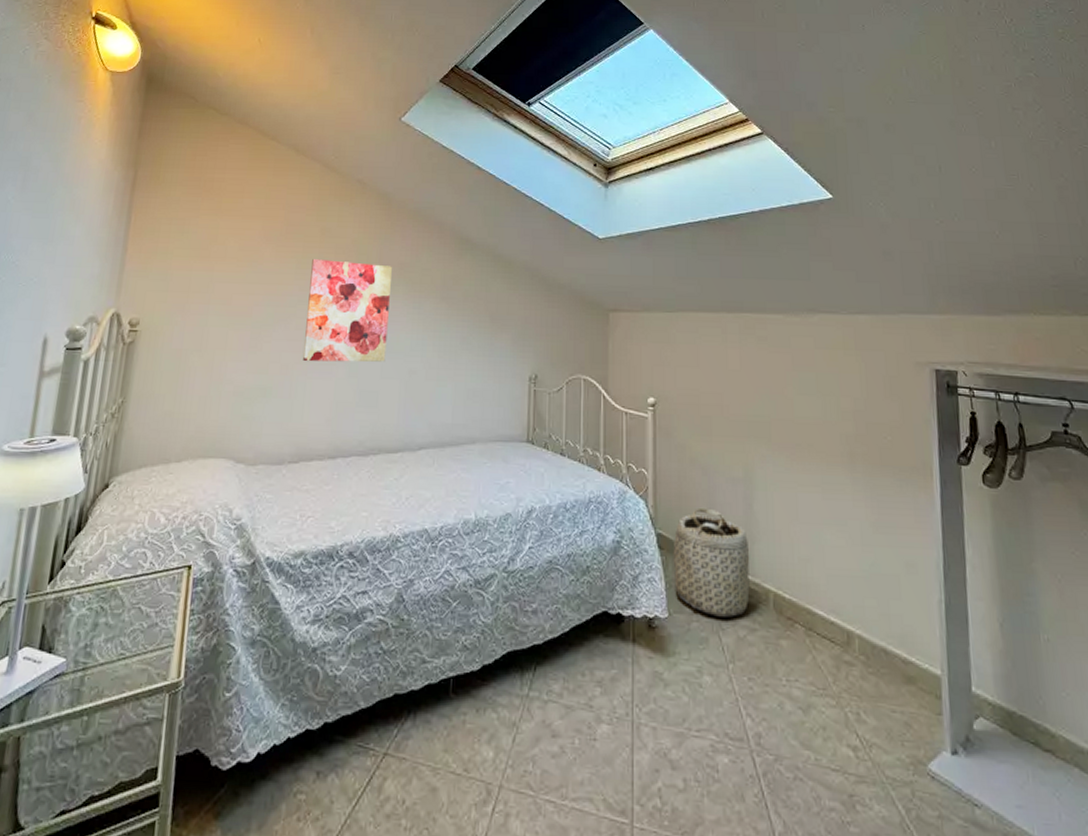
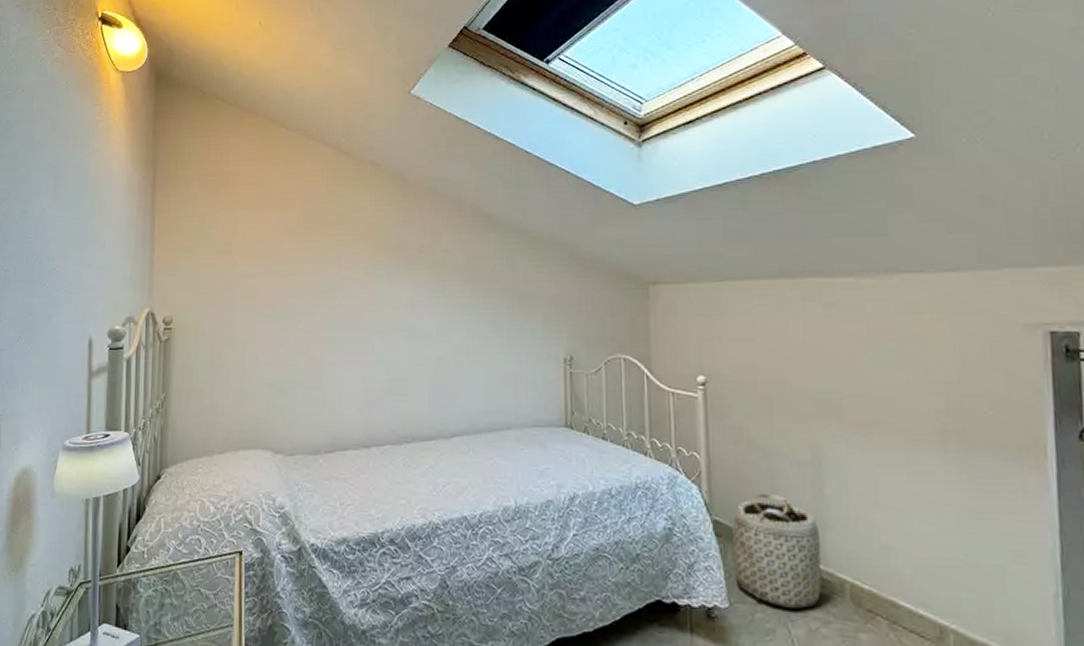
wall art: present [303,259,392,363] -> none [330,247,412,352]

